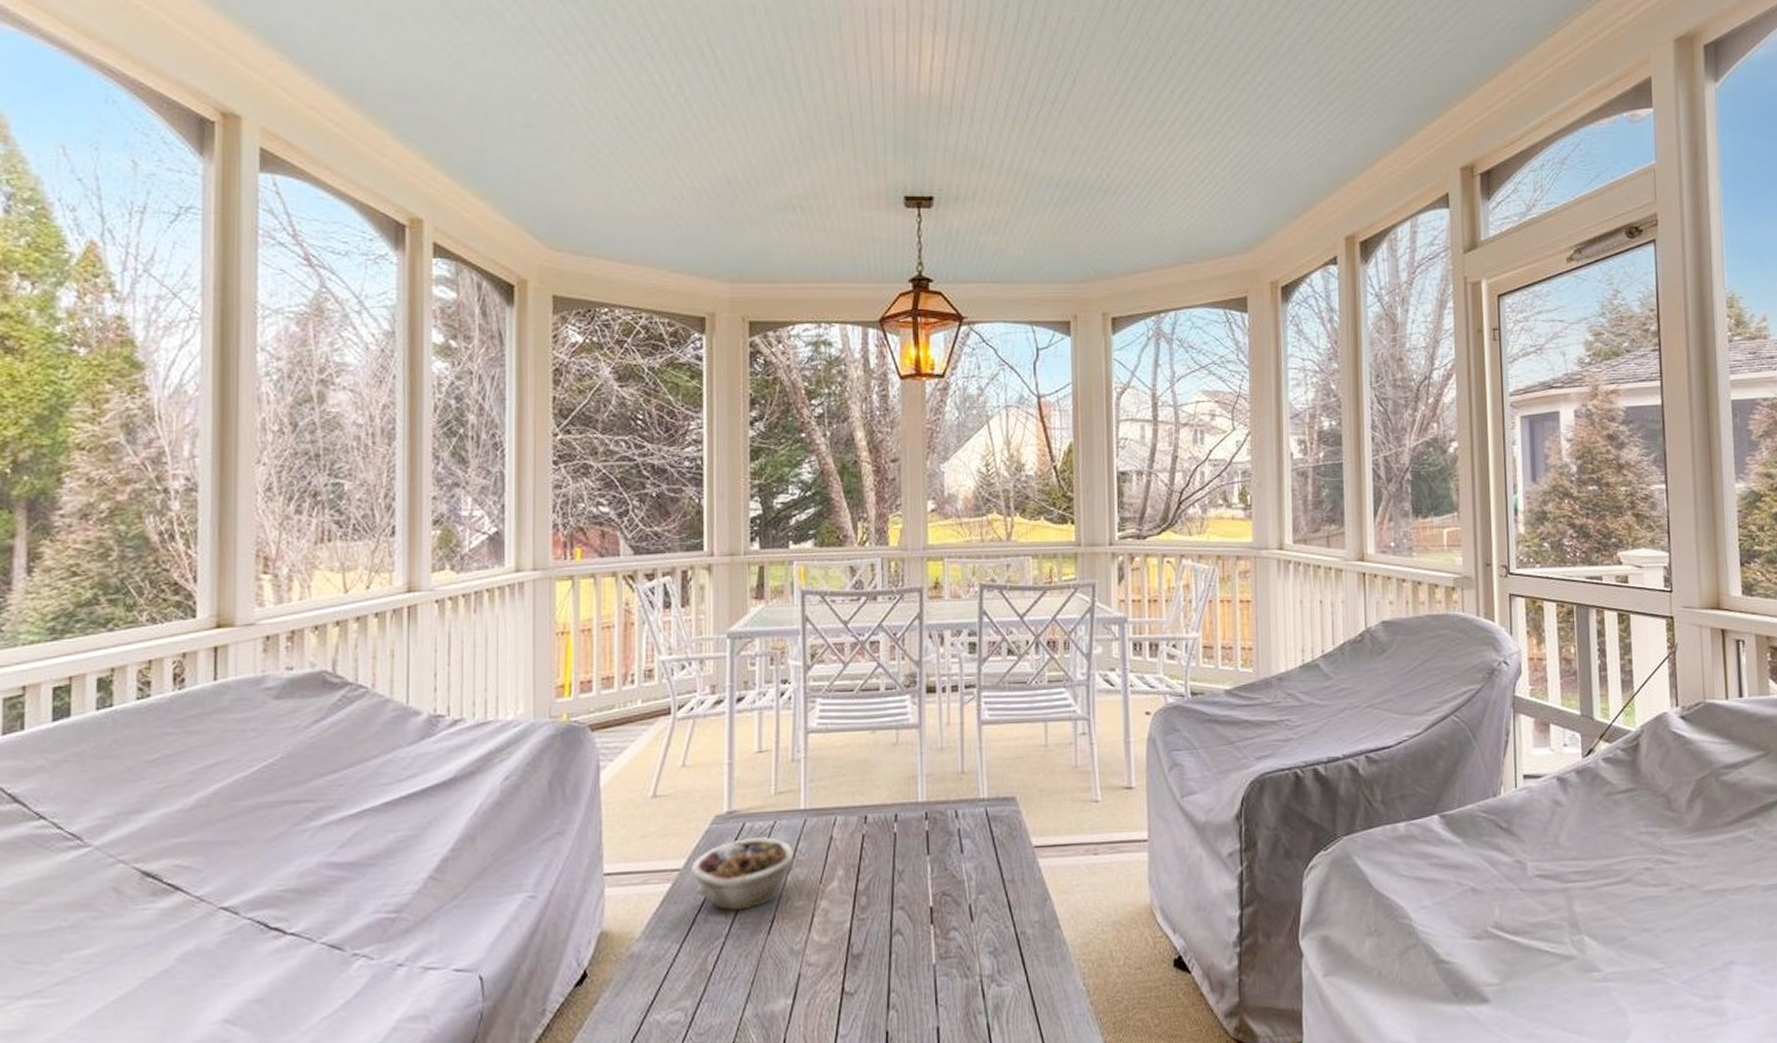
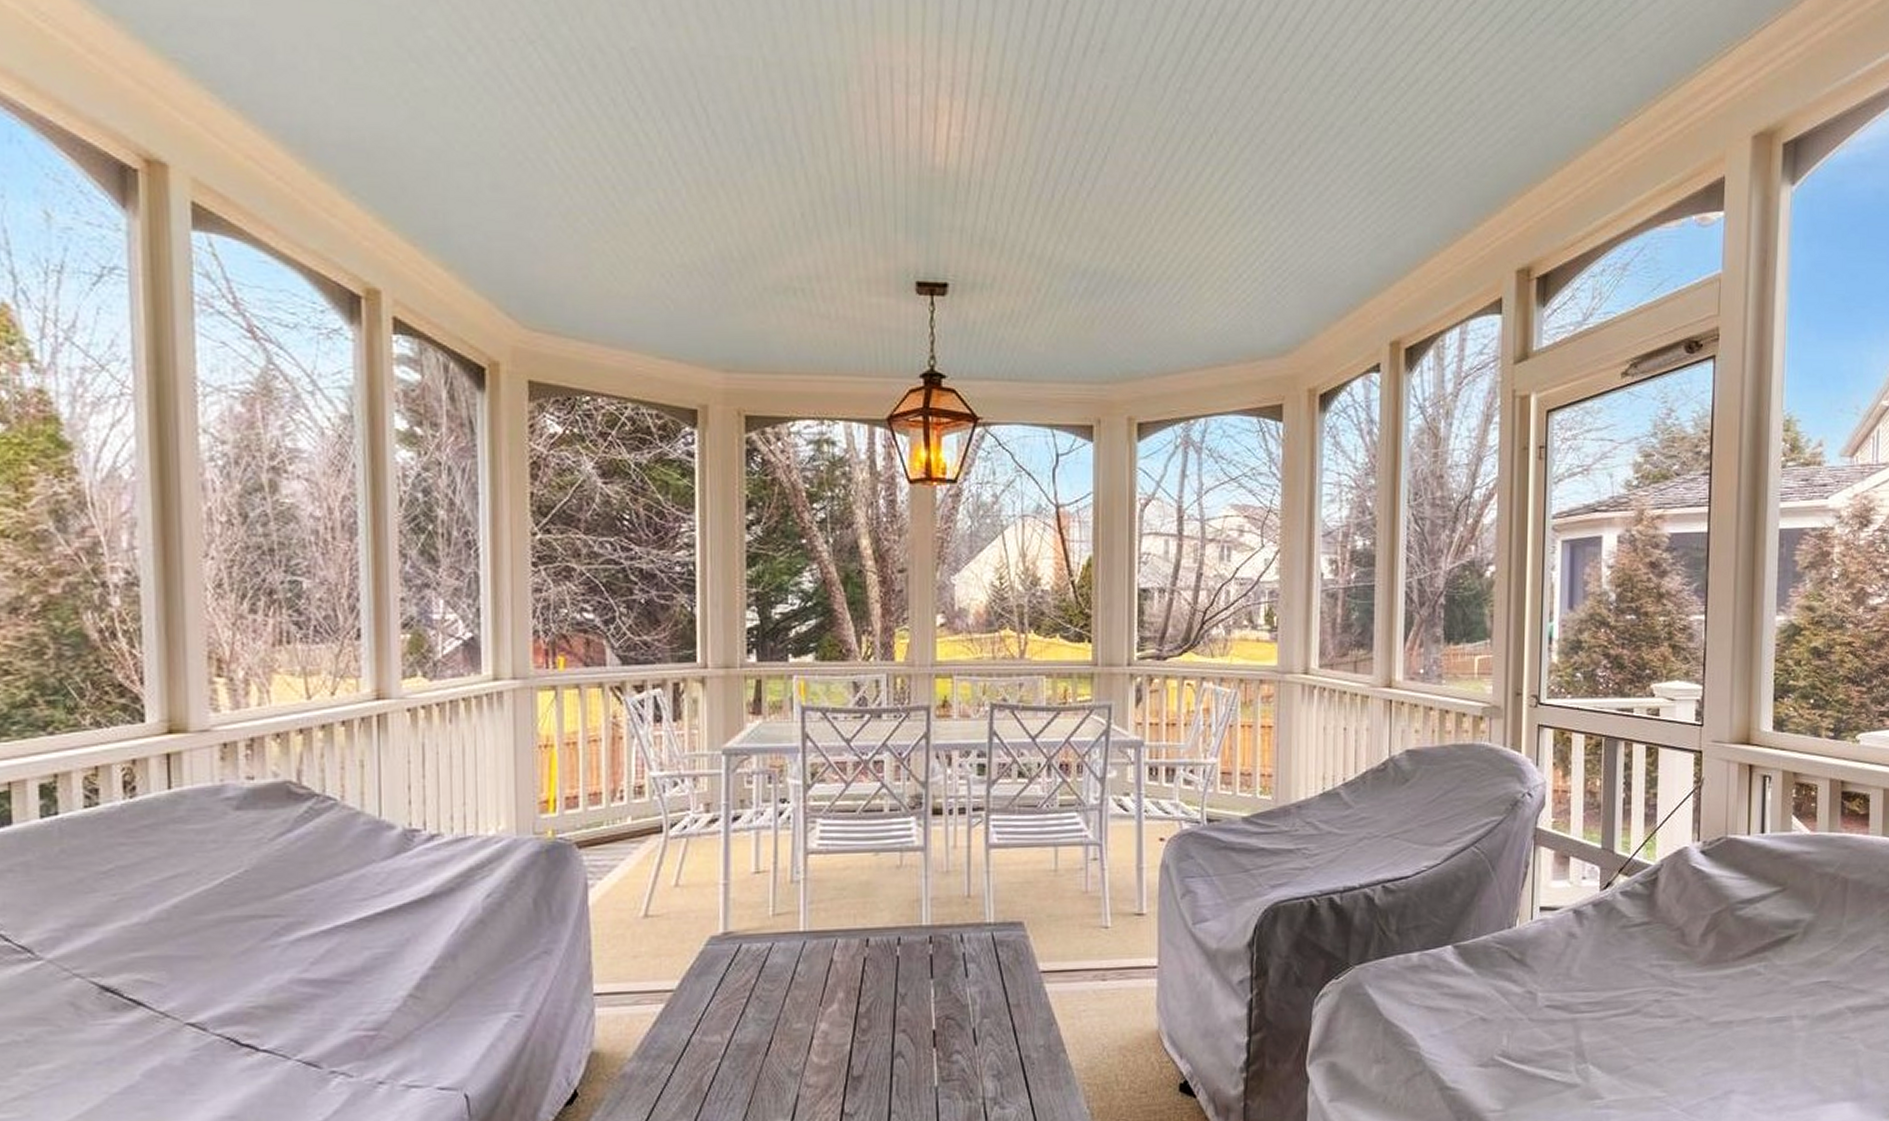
succulent planter: present [691,836,794,911] -> none [686,958,792,1032]

